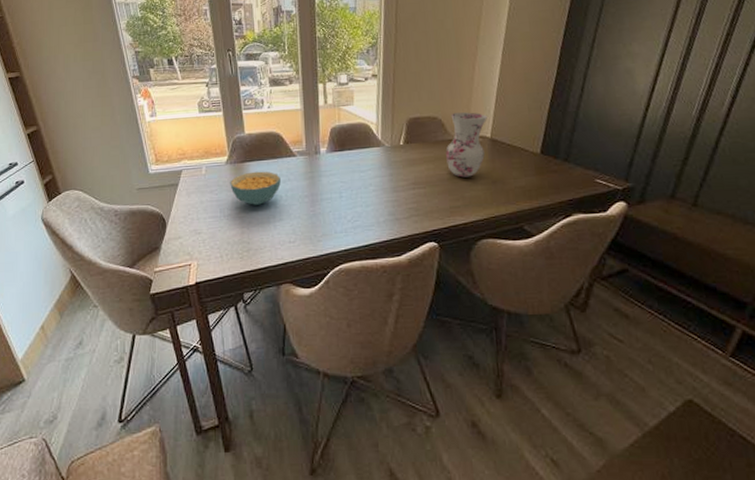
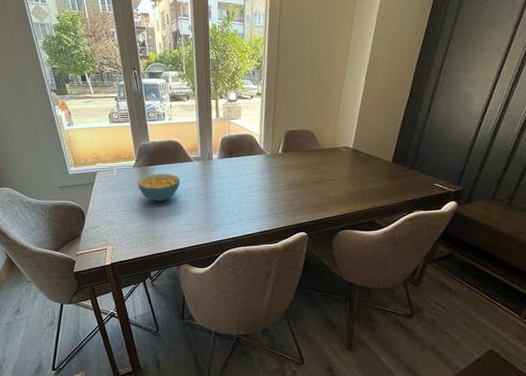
vase: present [446,112,488,178] -> none [316,127,351,181]

